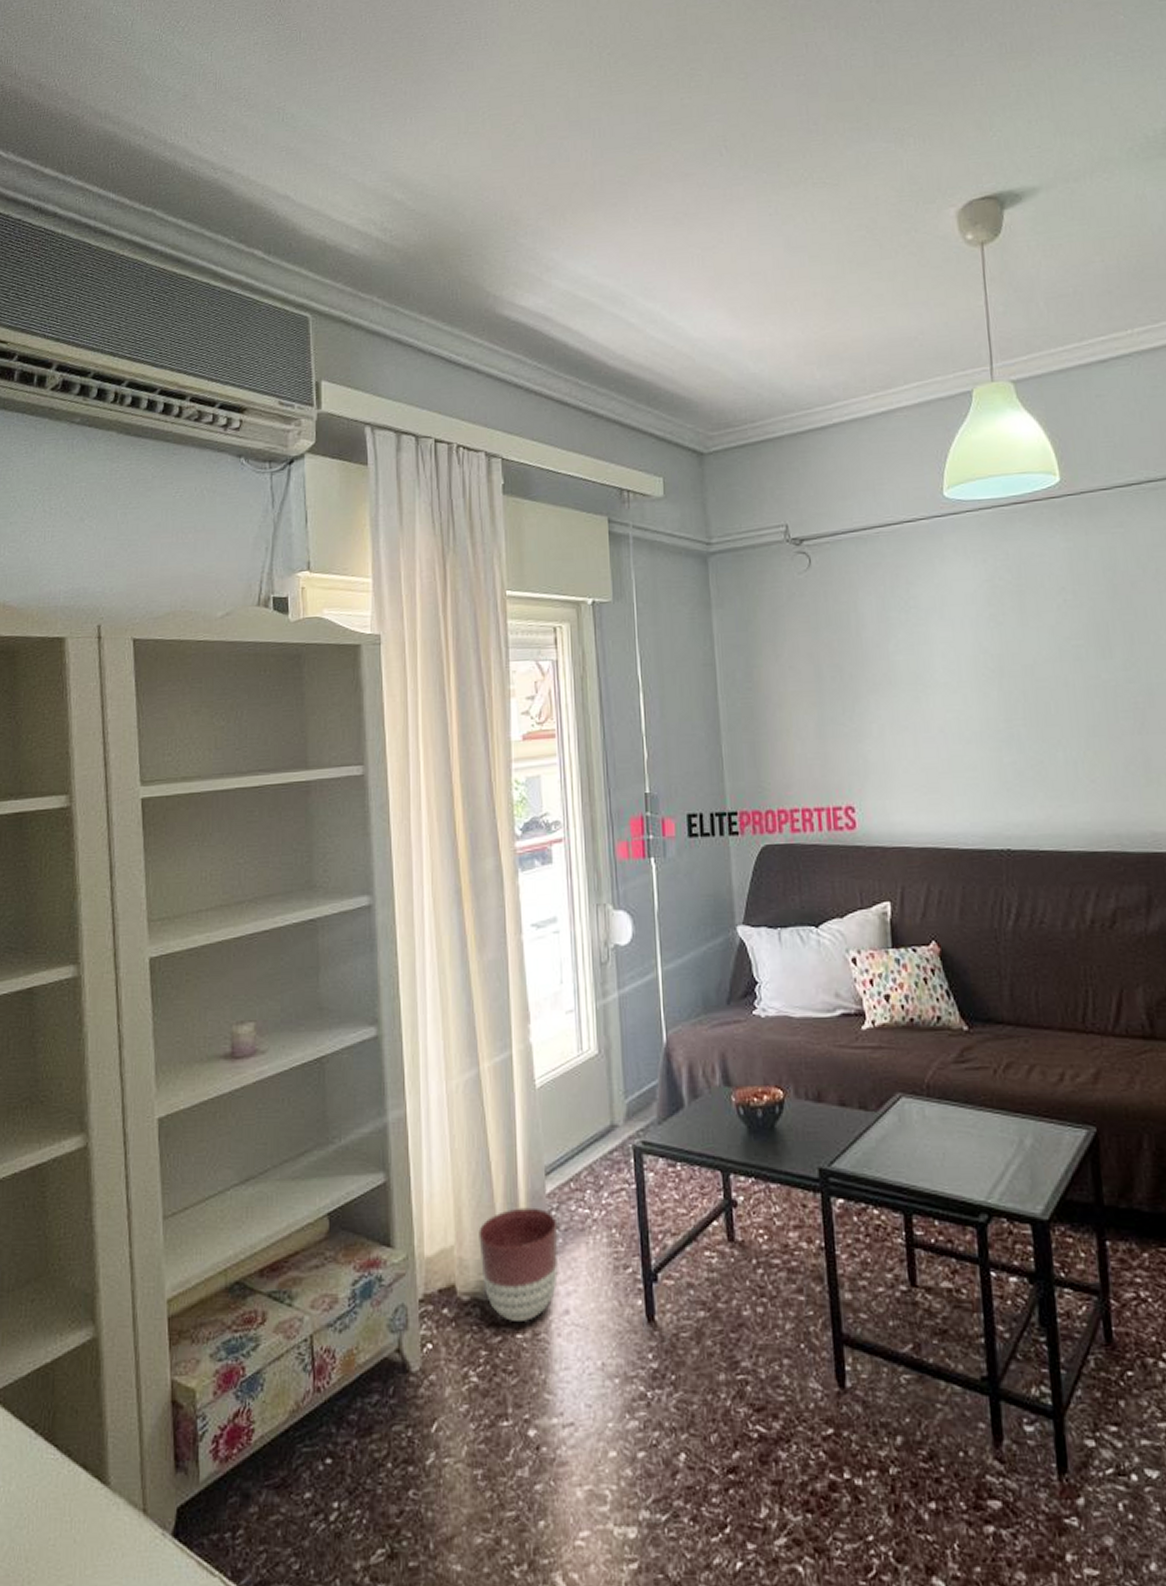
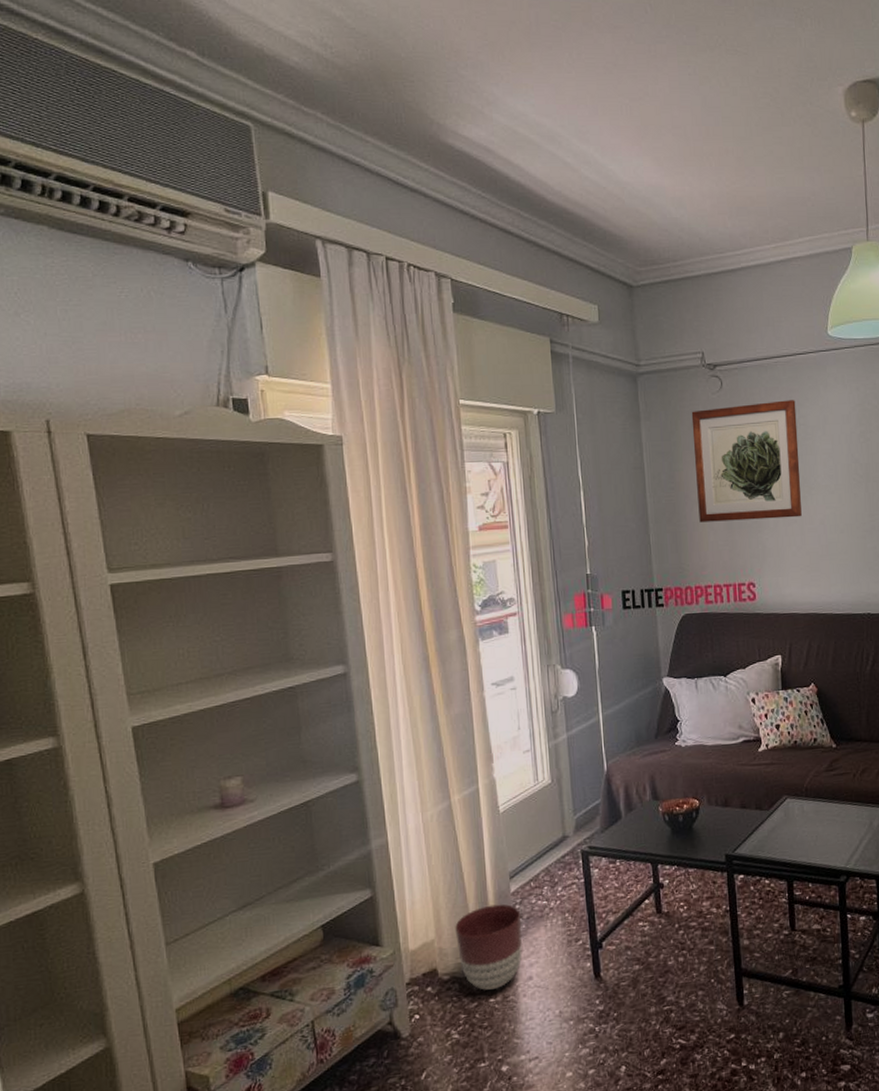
wall art: none [773,577,915,730] -> present [691,400,802,523]

